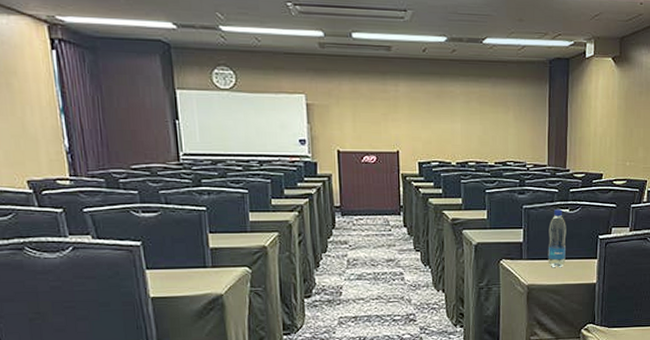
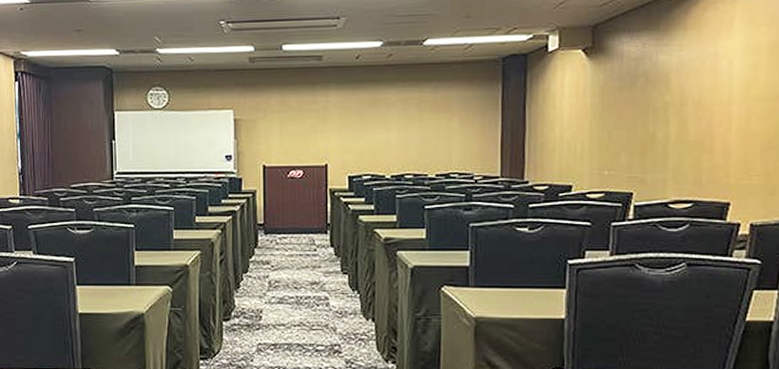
bottle: present [548,209,567,268] -> none [501,228,525,299]

